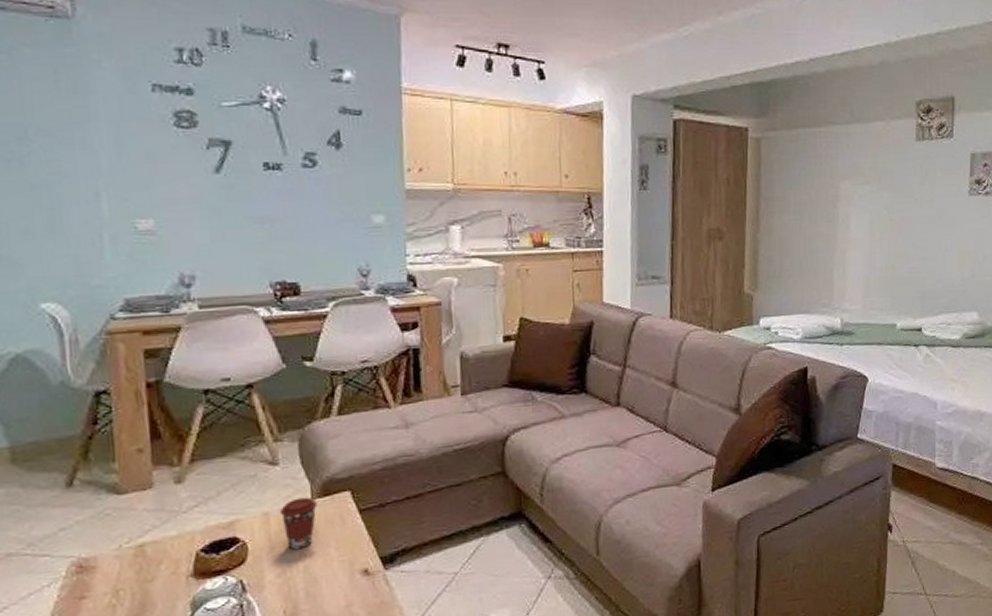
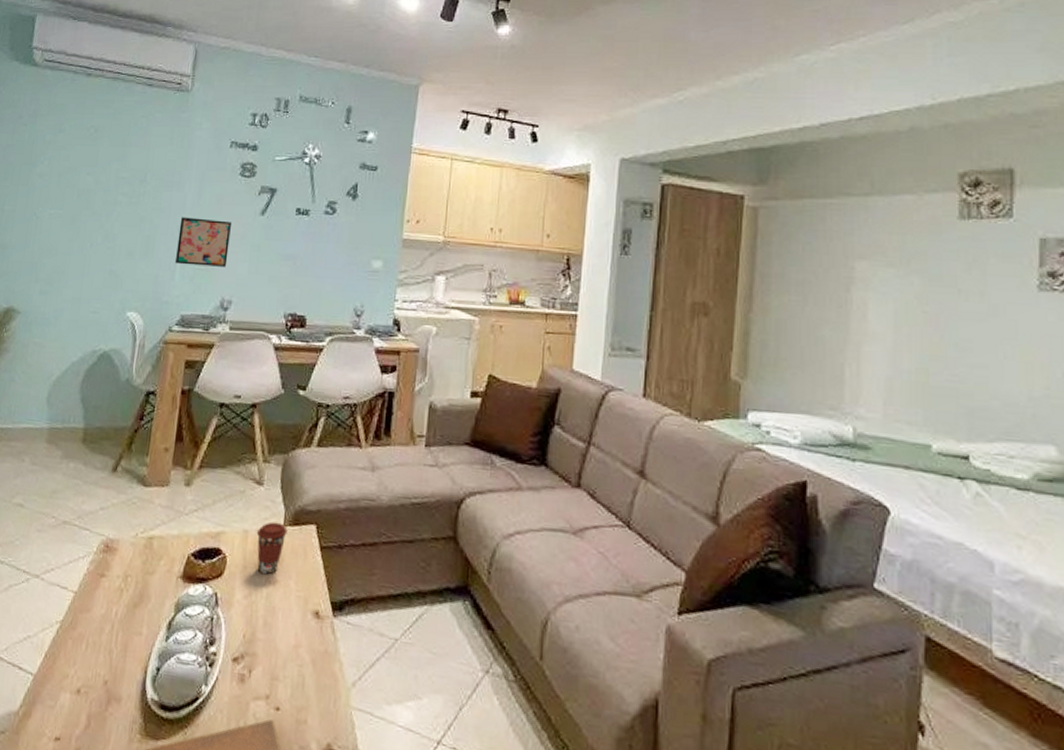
wall art: none [96,181,179,240] -> present [175,217,231,267]

